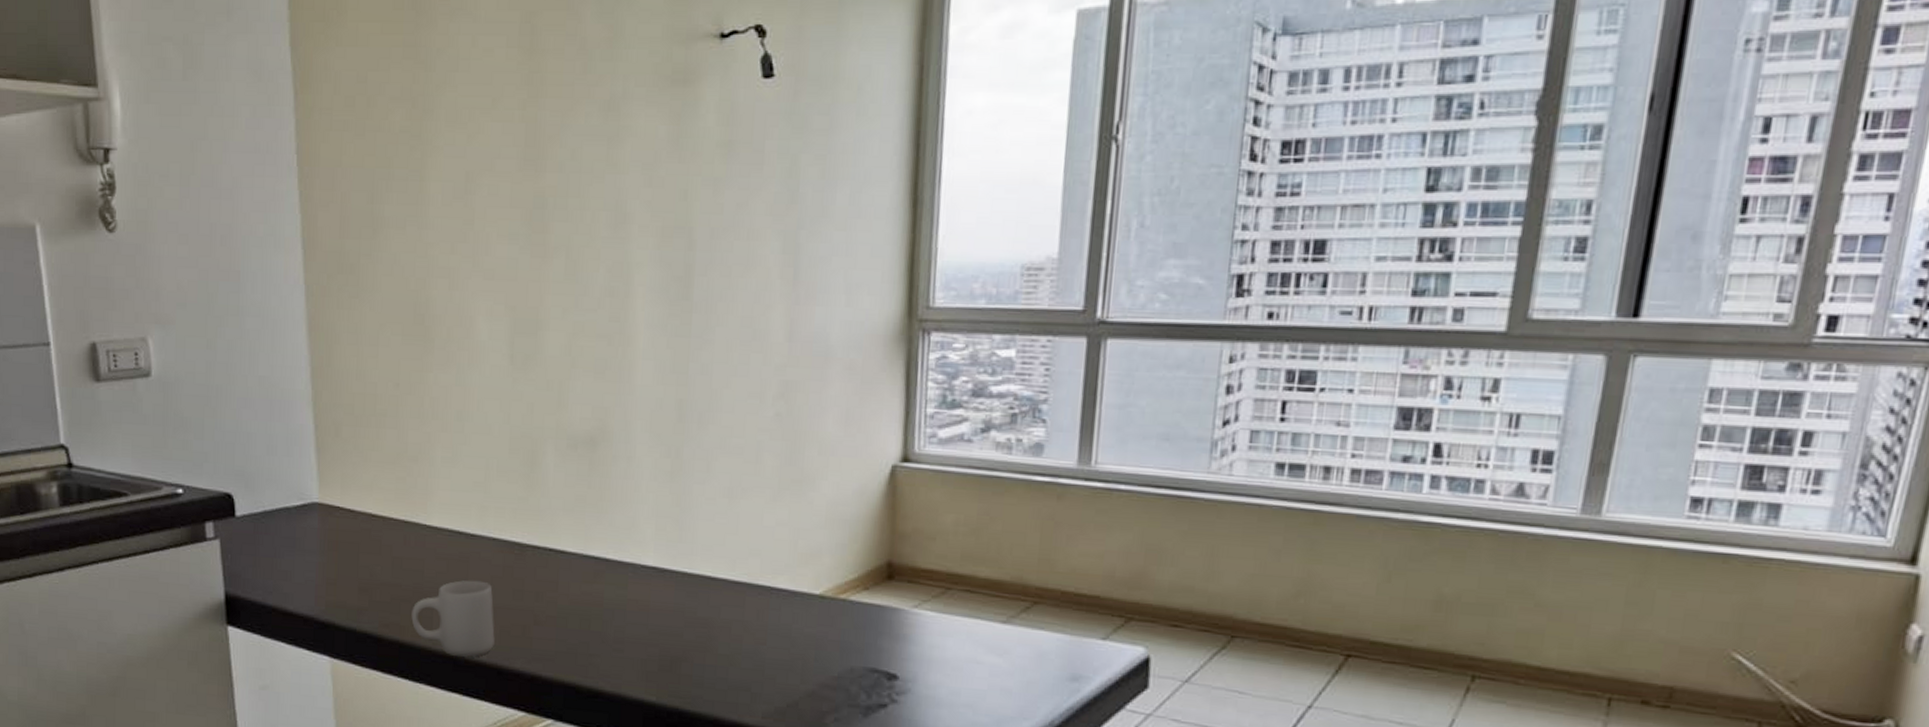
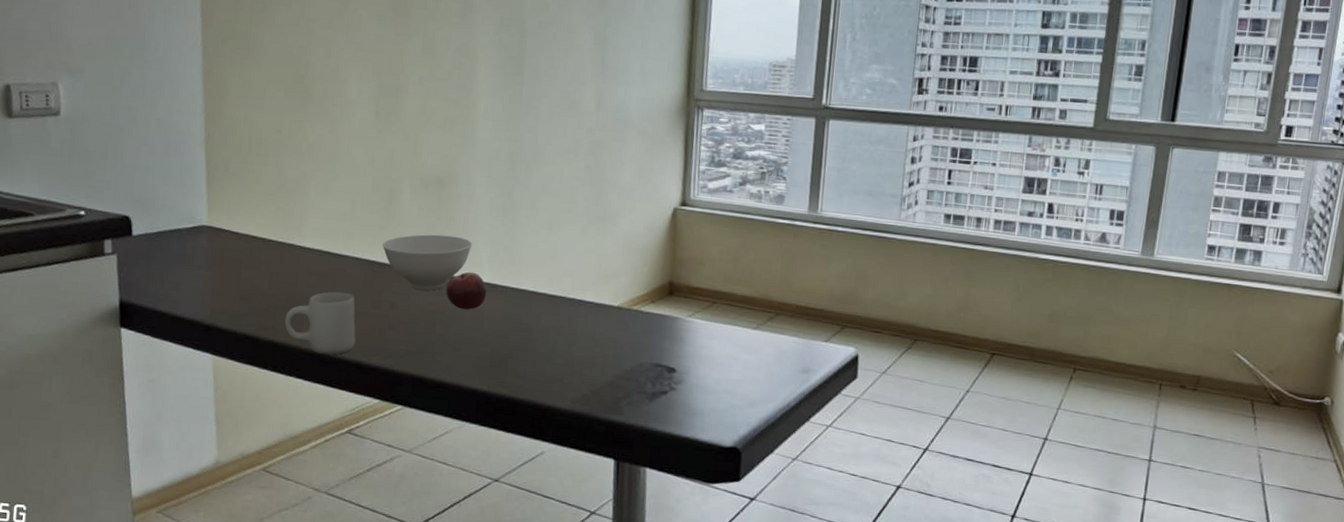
bowl: none [523,507,634,578] -> present [382,234,473,291]
fruit: none [602,553,652,601] -> present [446,272,487,310]

